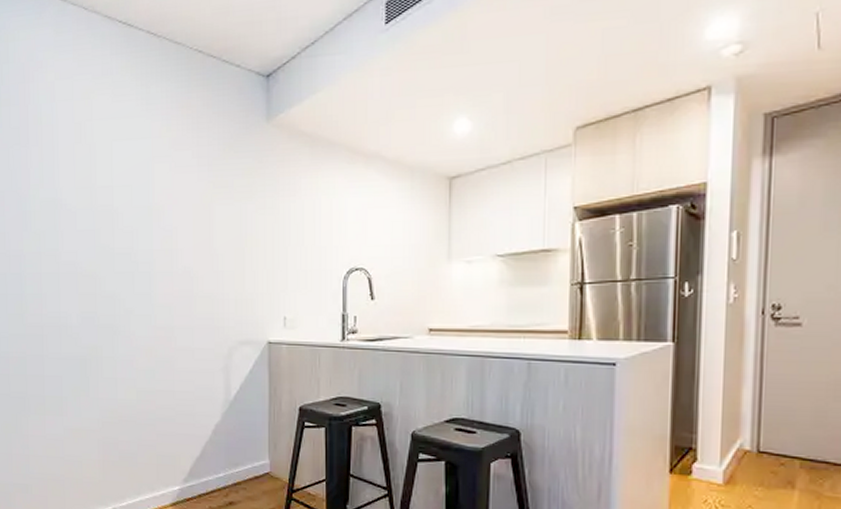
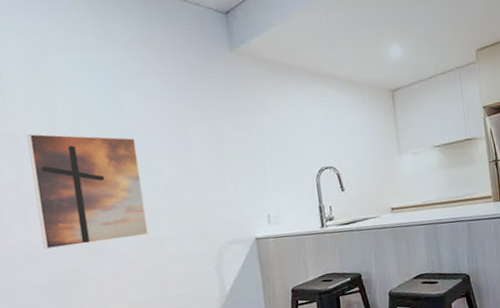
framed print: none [68,202,163,323] -> present [27,133,148,250]

